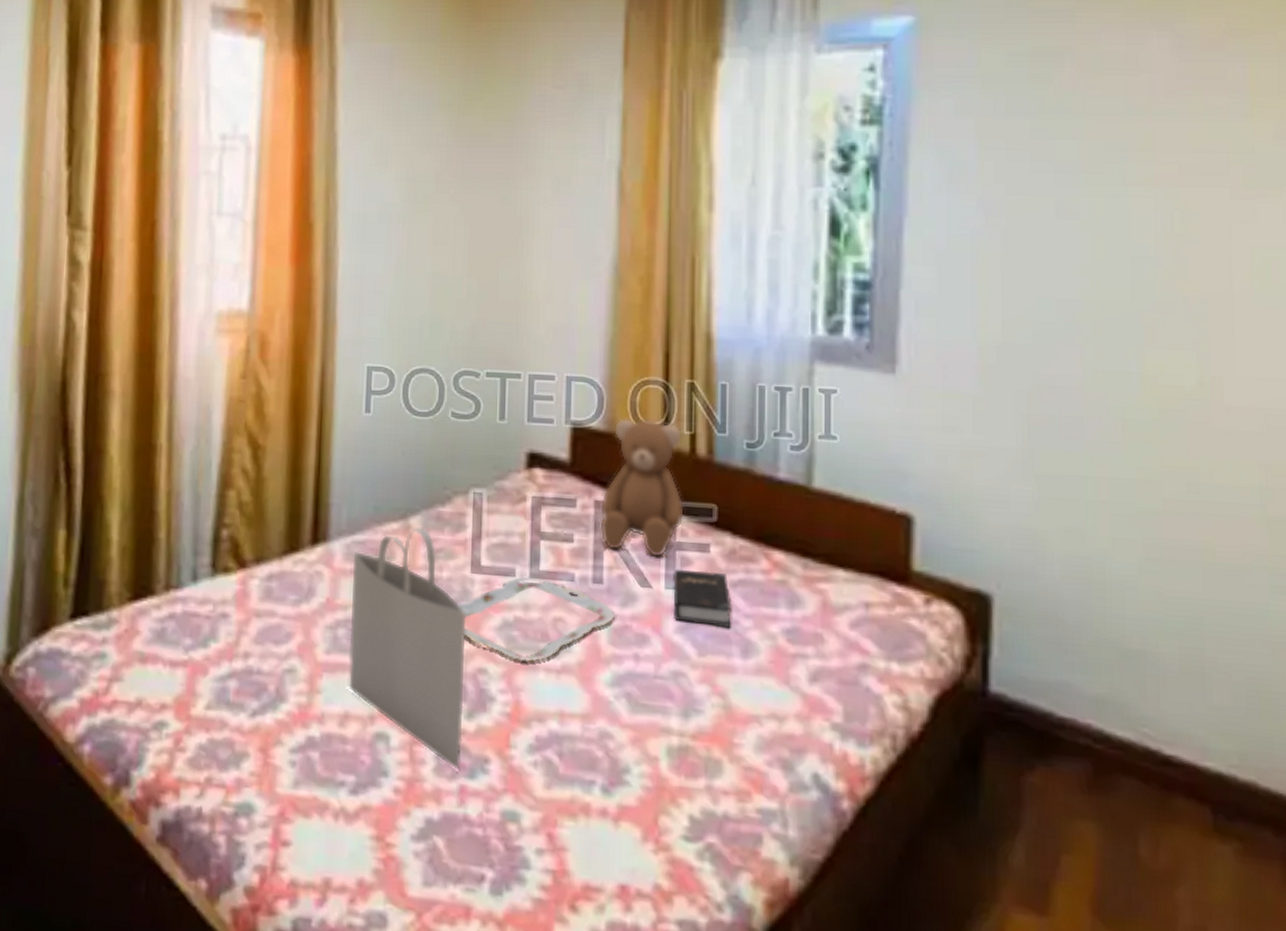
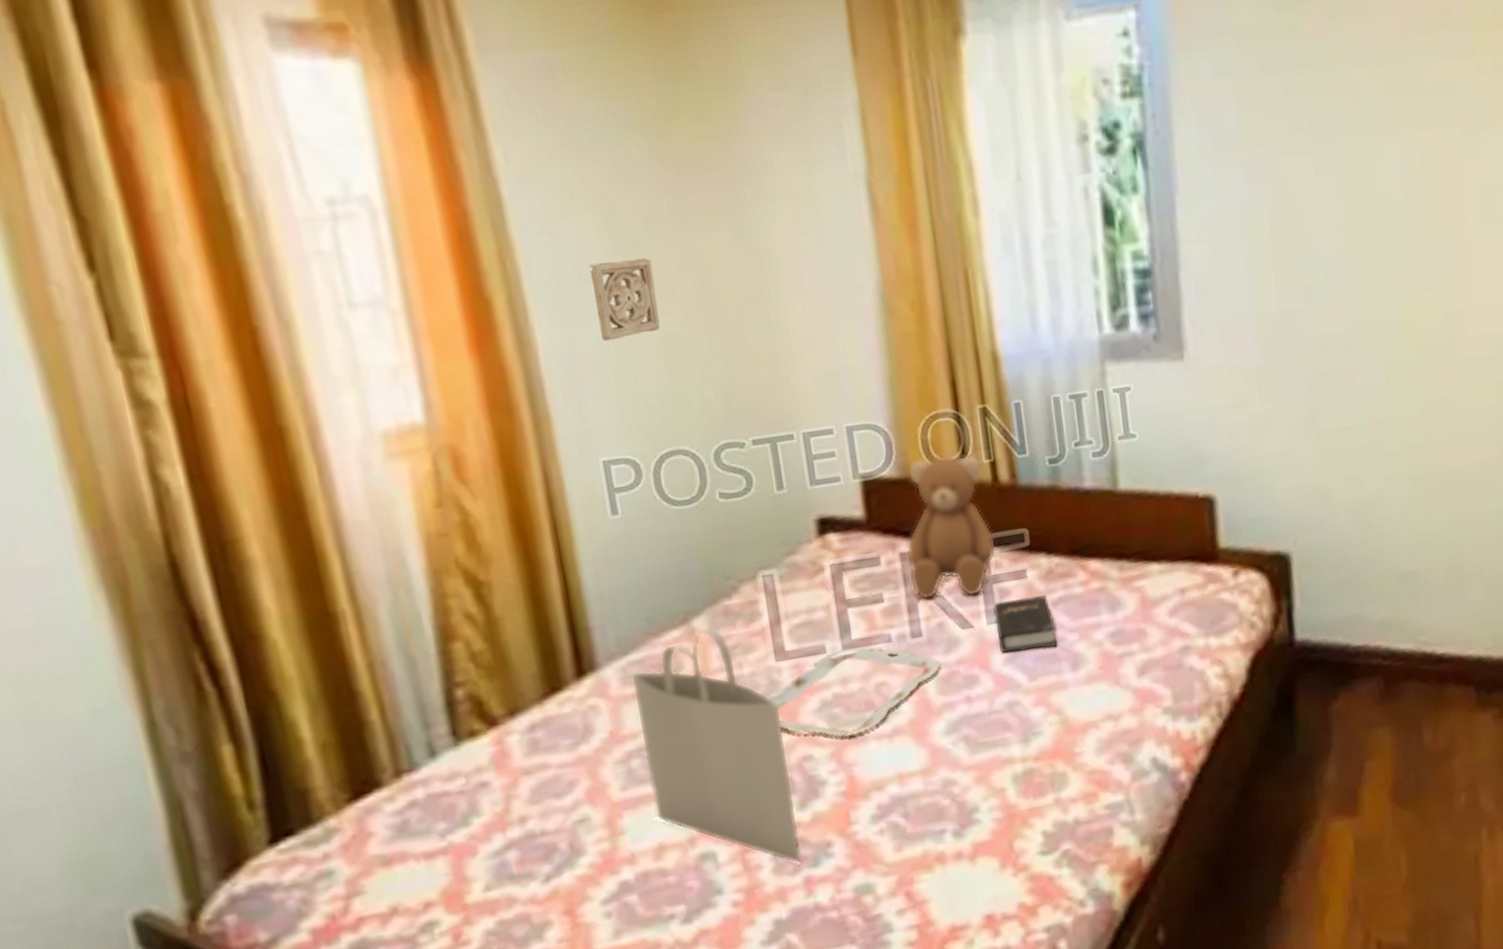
wall ornament: none [387,208,435,270] -> present [589,258,660,341]

